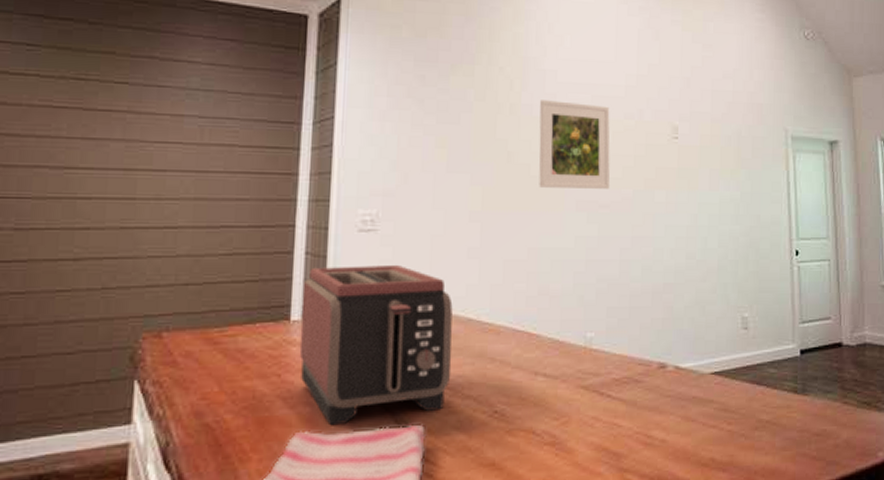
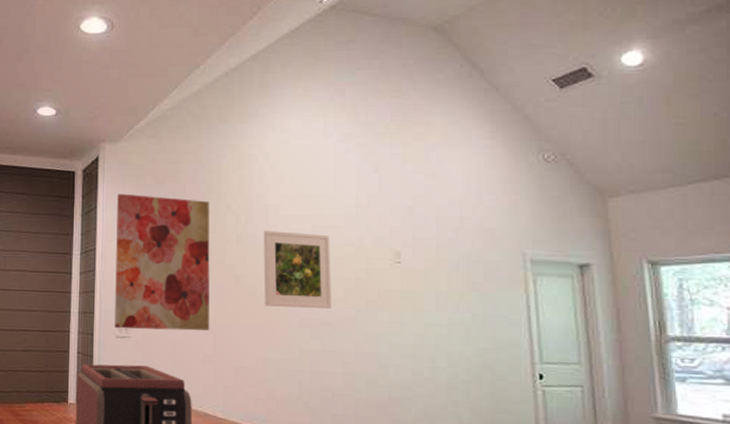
wall art: none [357,47,480,220] -> present [114,193,210,331]

